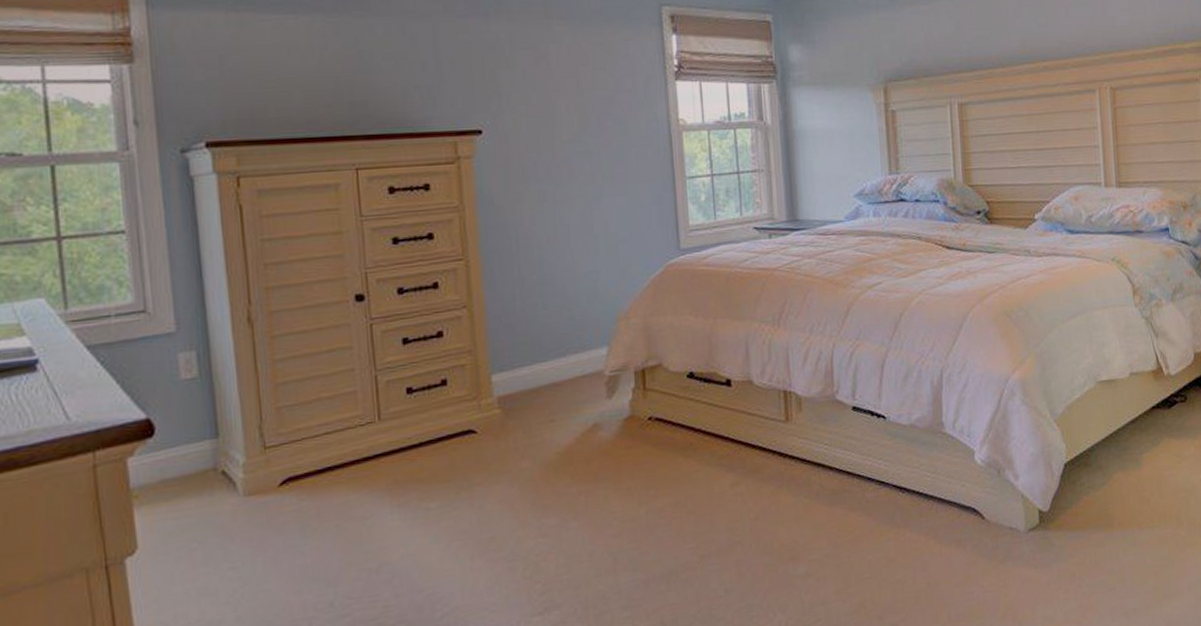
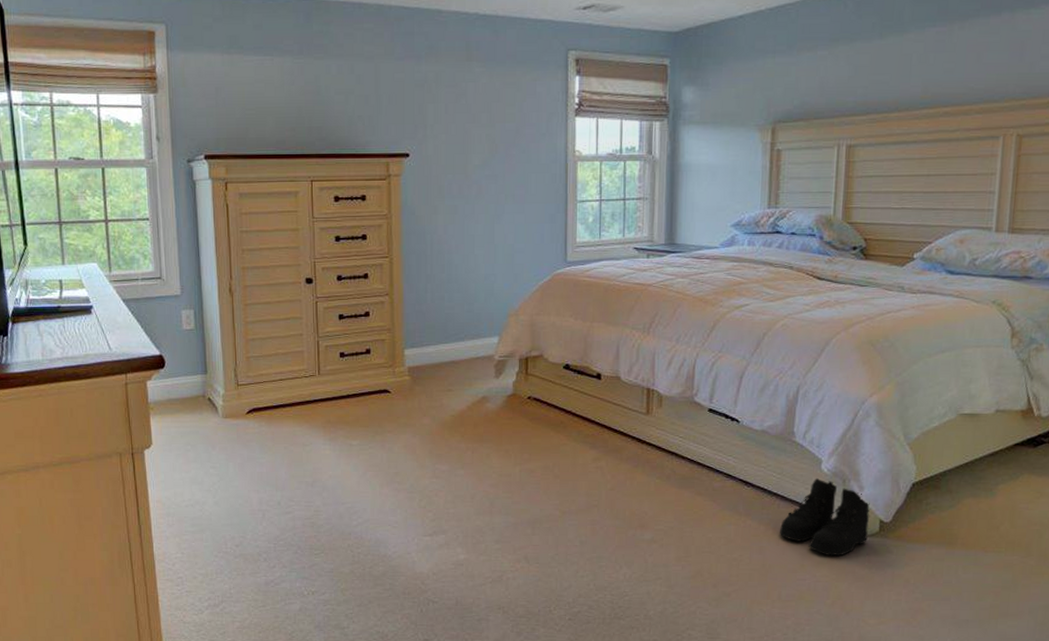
boots: none [941,472,1029,560] -> present [780,478,870,557]

